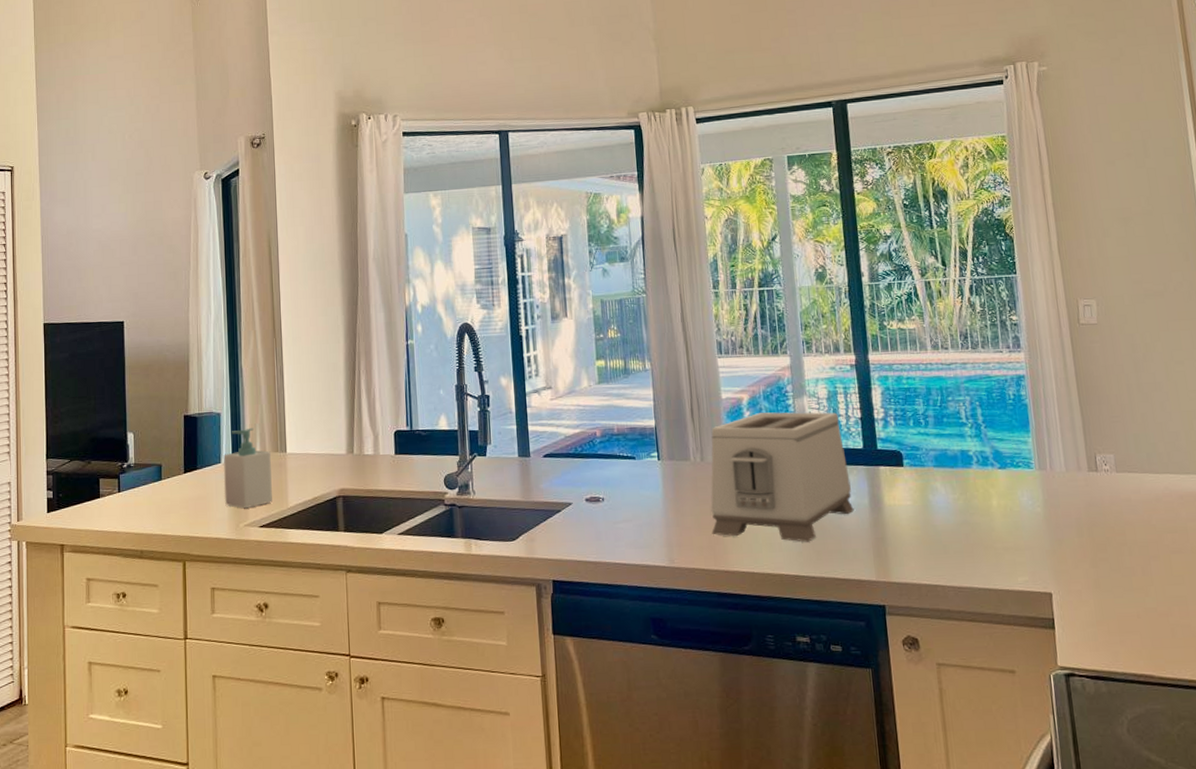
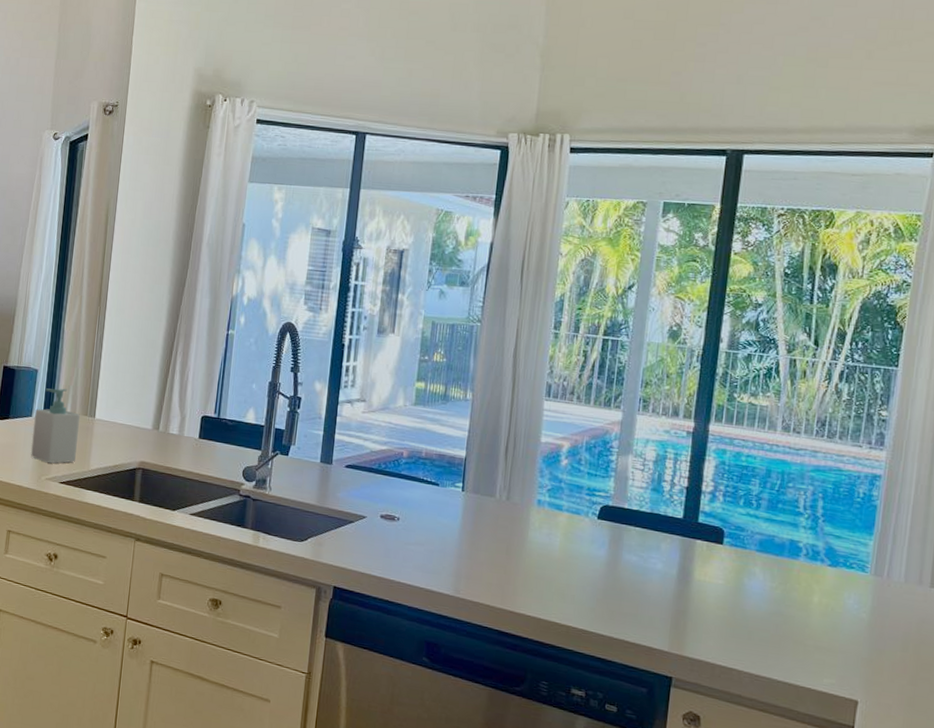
toaster: present [710,412,854,542] -> none [504,462,663,600]

